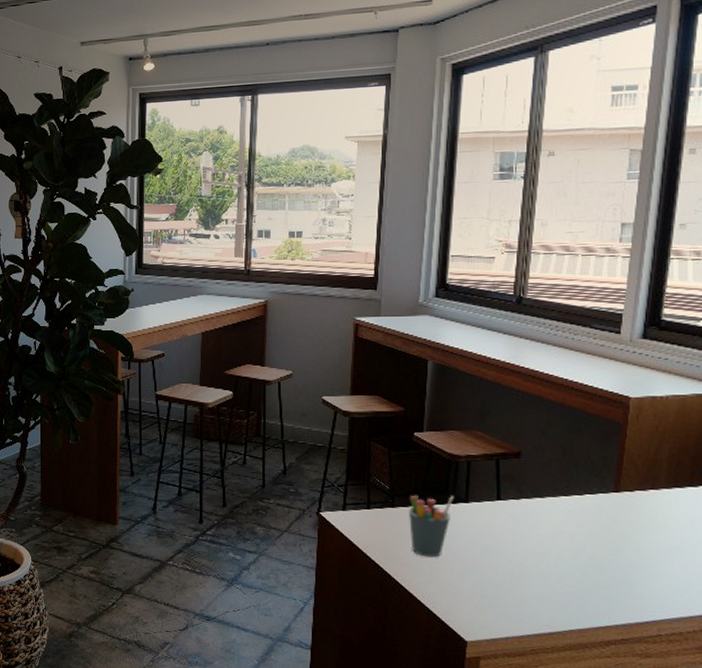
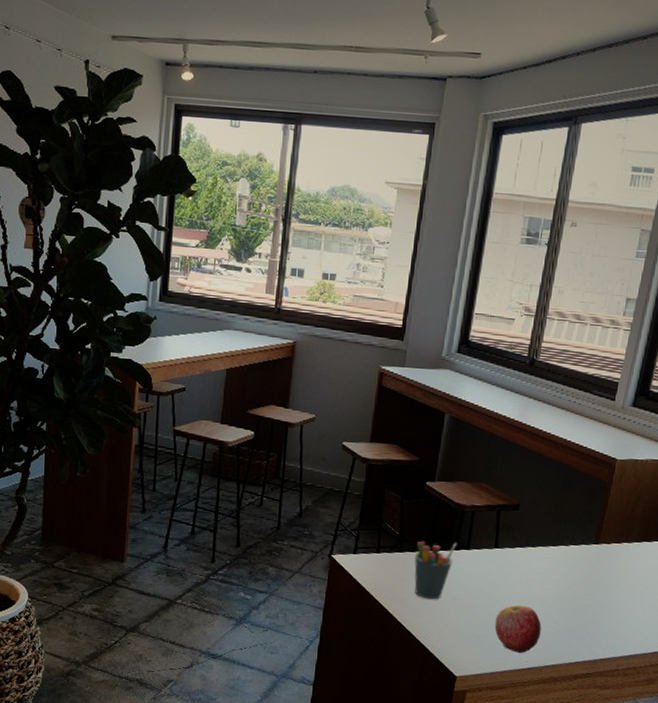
apple: none [505,562,561,616] -> present [494,605,542,653]

